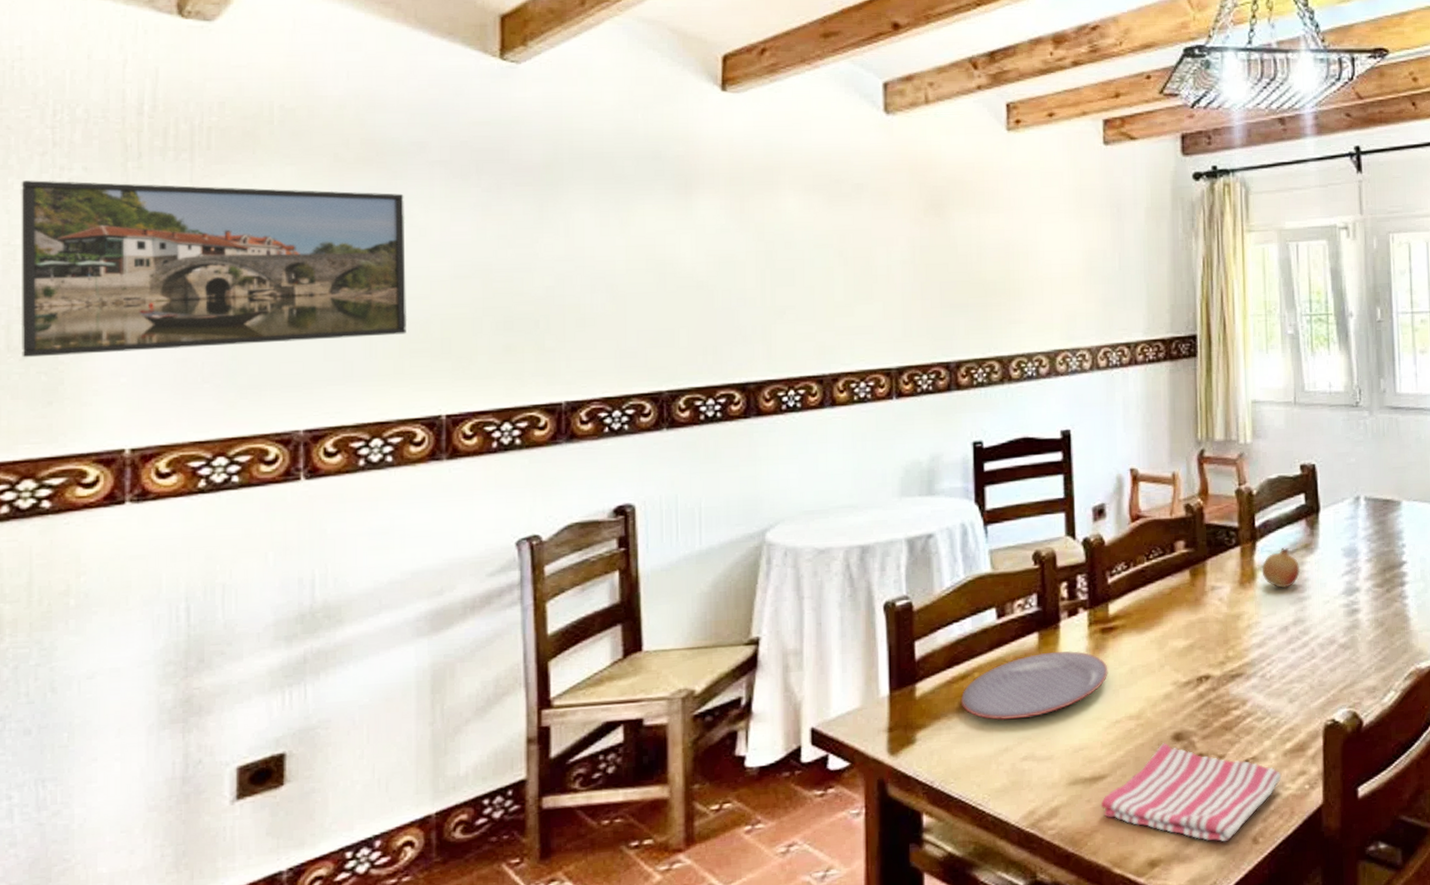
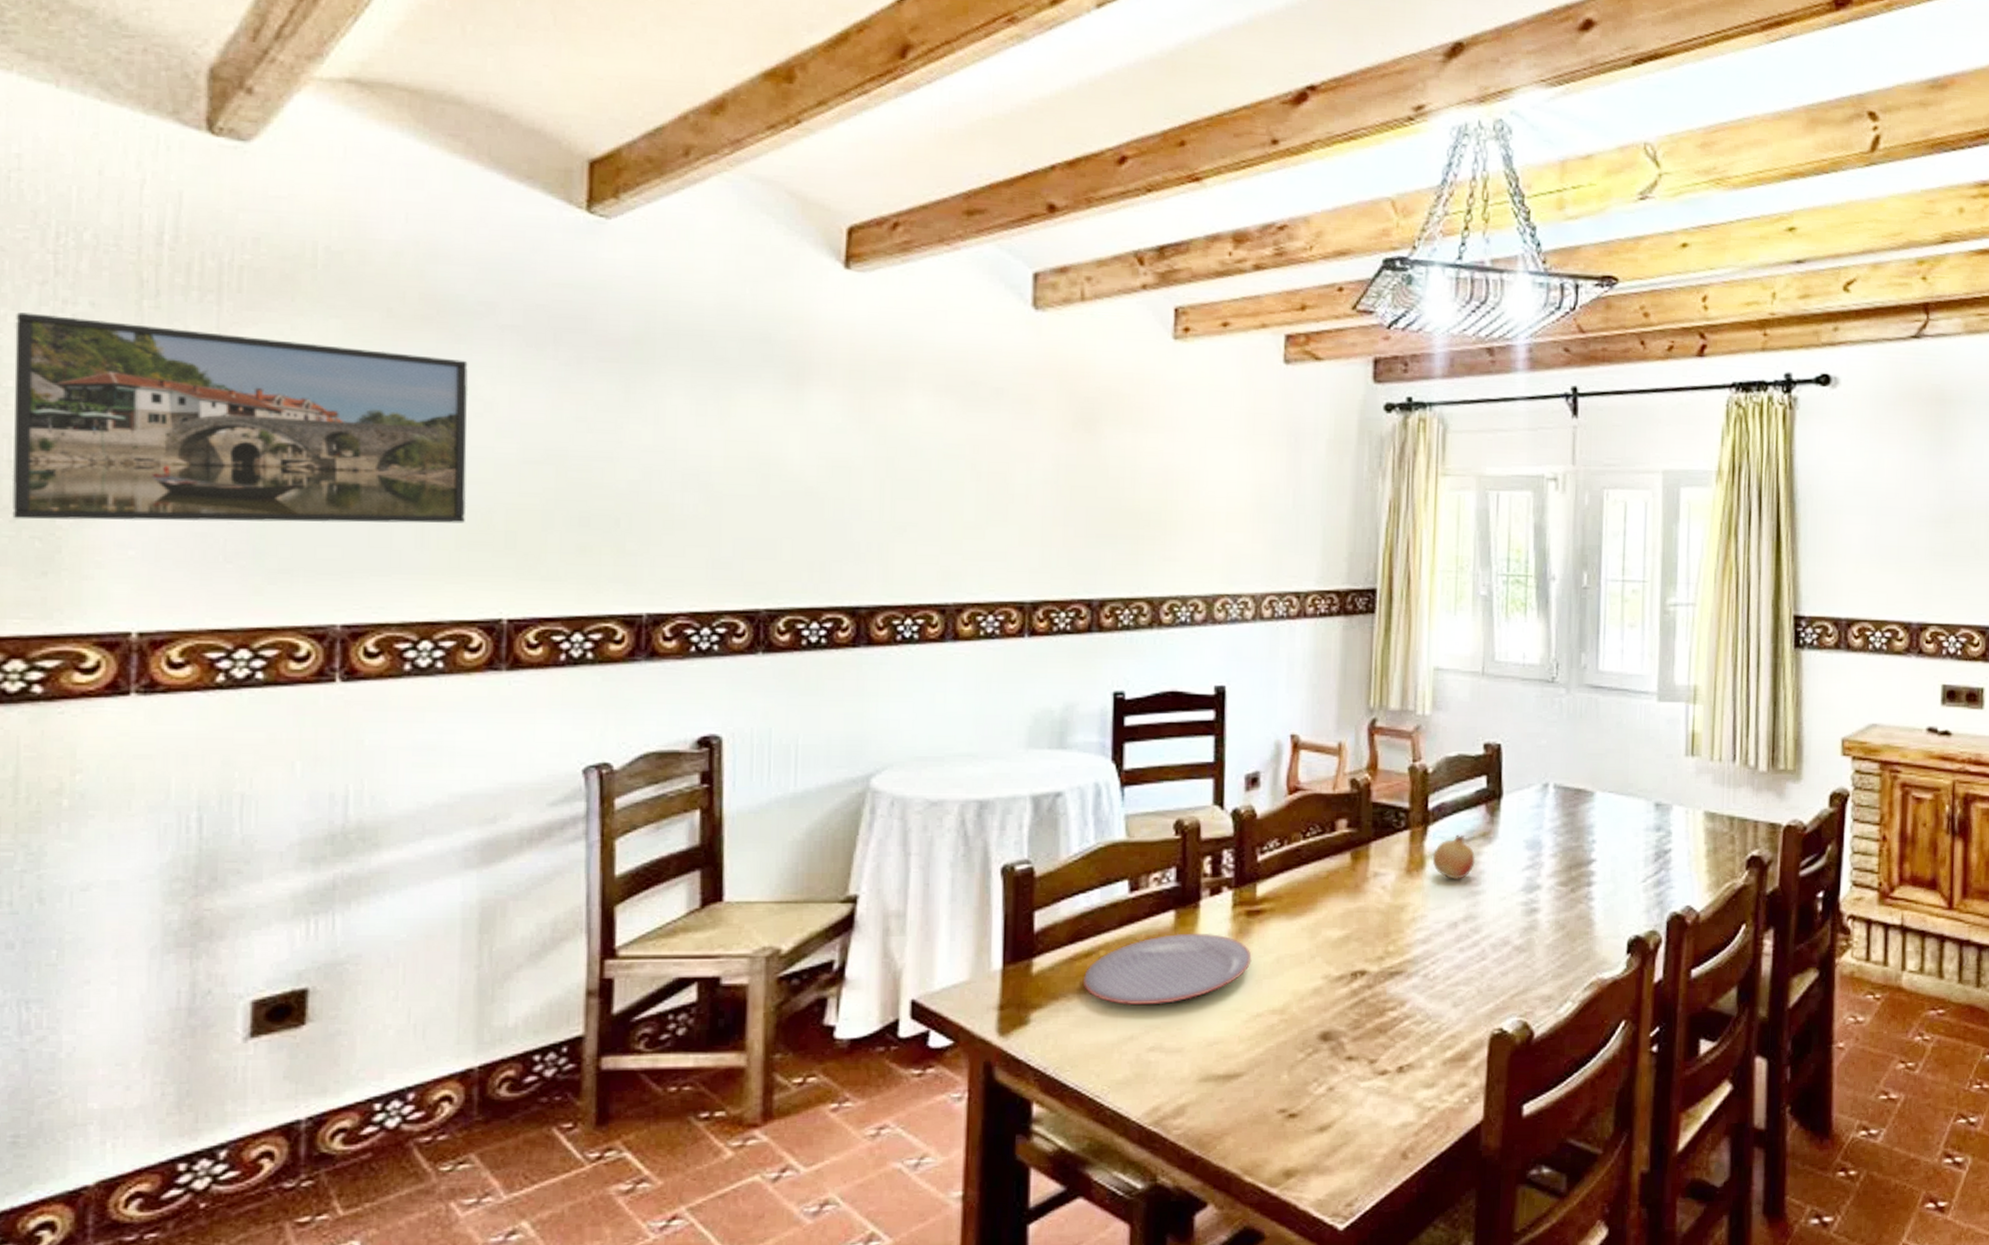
dish towel: present [1100,743,1282,842] -> none [1233,1042,1439,1155]

